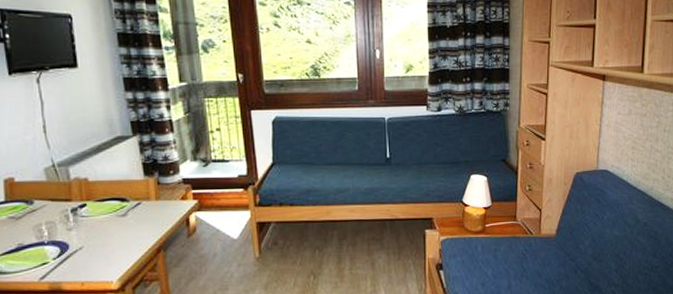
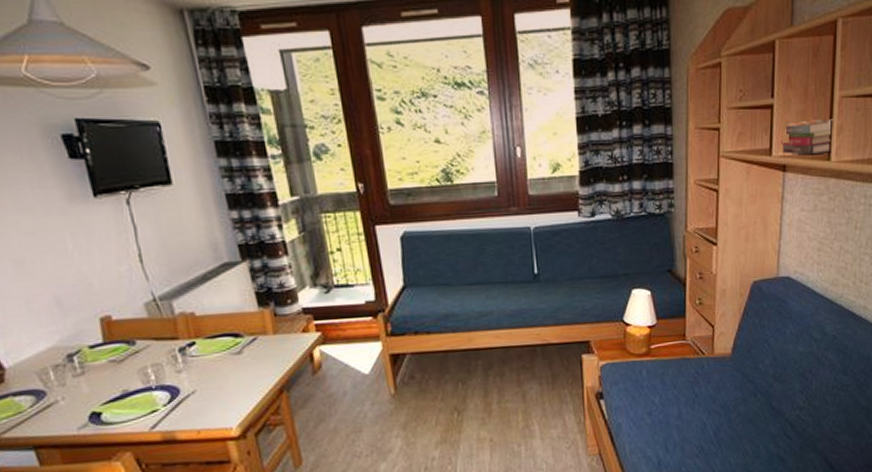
books: none [602,38,646,68] -> present [781,119,833,155]

